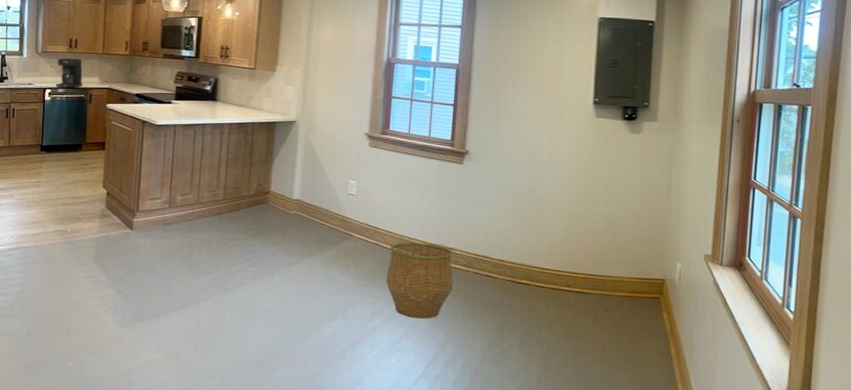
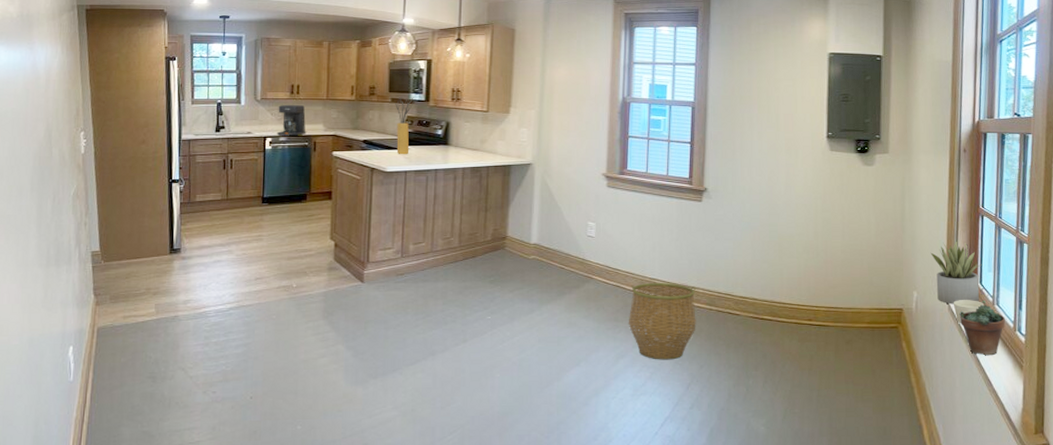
vase: none [166,51,185,109] -> present [395,95,414,155]
succulent plant: none [697,213,751,278] -> present [930,241,982,305]
candle: none [718,273,752,297] -> present [953,300,985,323]
succulent plant: none [724,261,773,332] -> present [959,287,1005,356]

